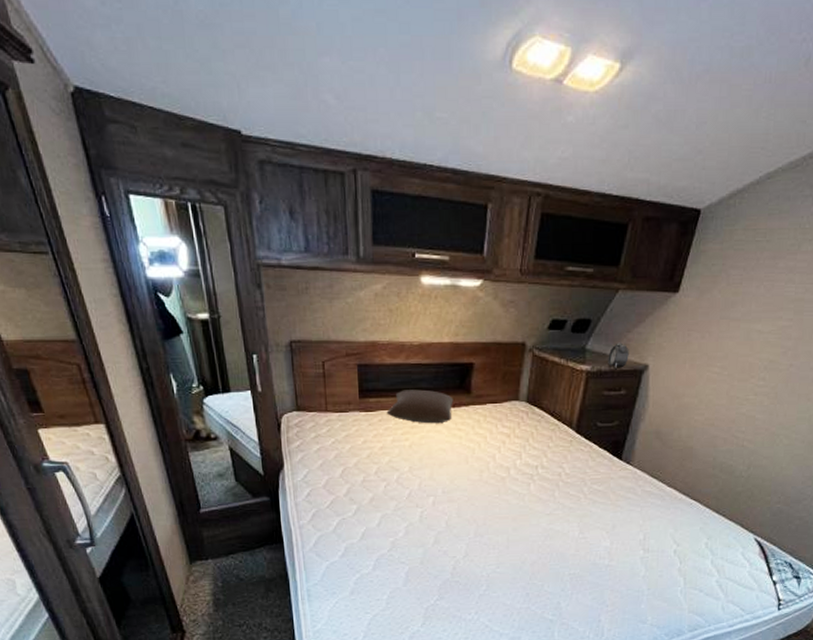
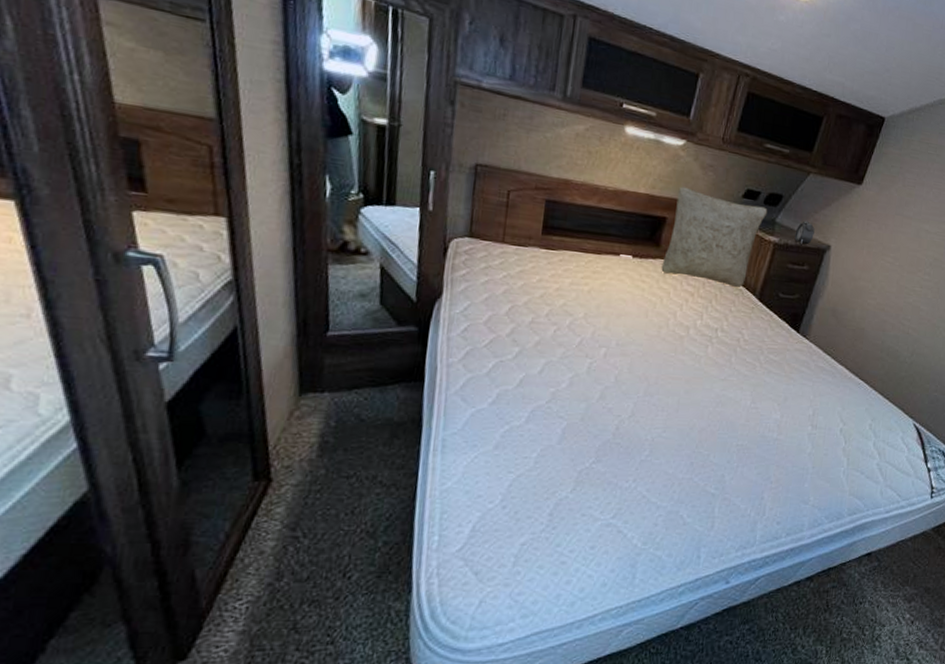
pillow: present [386,389,454,424] -> none [568,233,642,273]
pillow: none [475,329,576,424] -> present [661,186,768,288]

